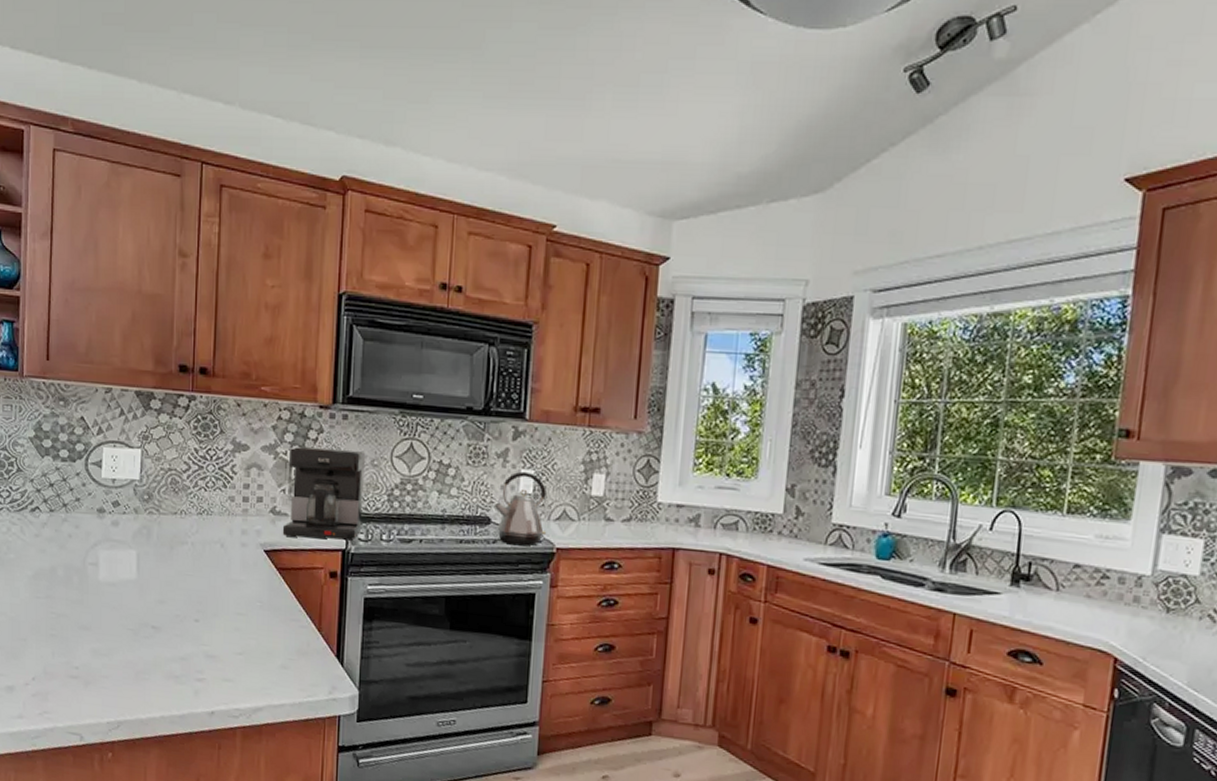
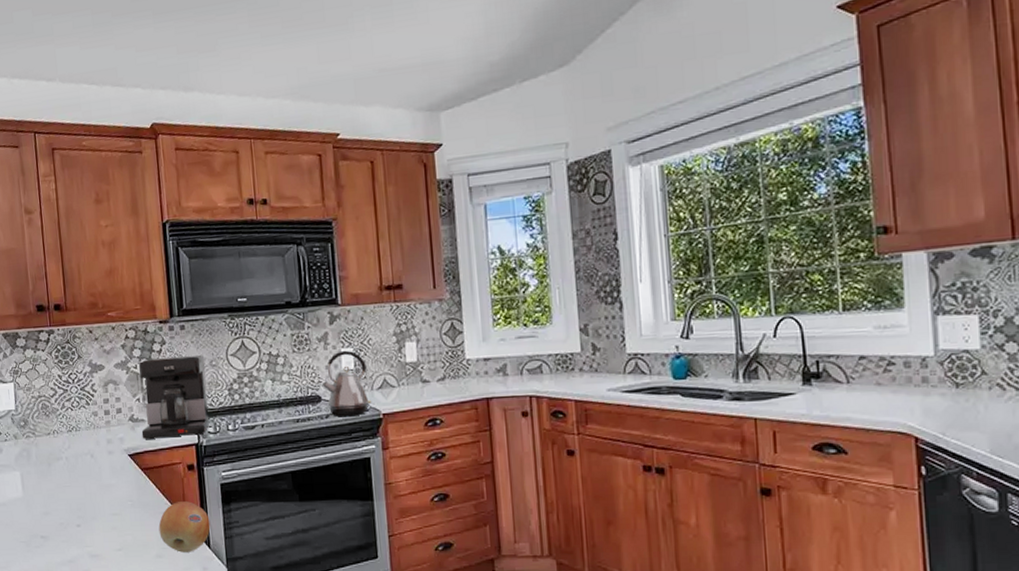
fruit: none [288,610,347,668] -> present [158,500,211,553]

